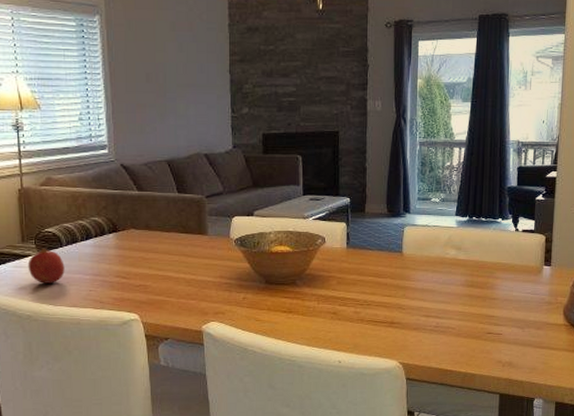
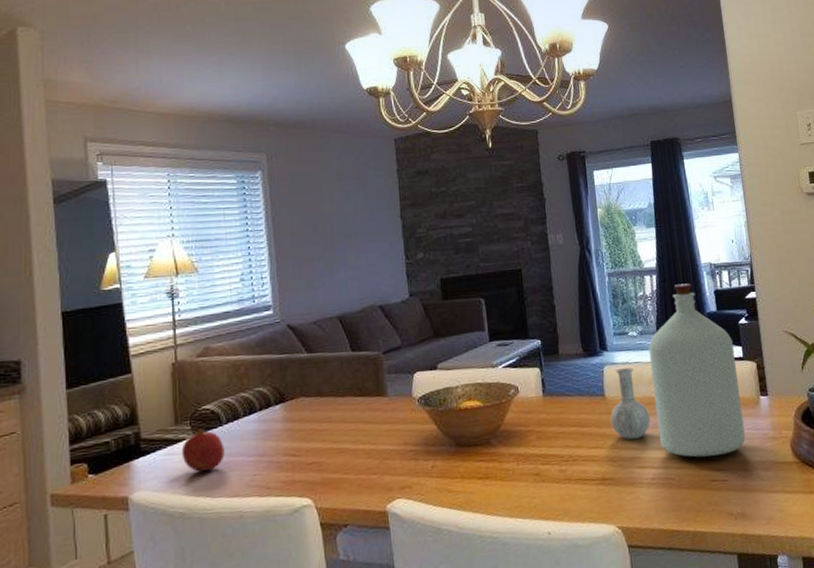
bottle: none [405,158,527,313] -> present [610,283,746,458]

